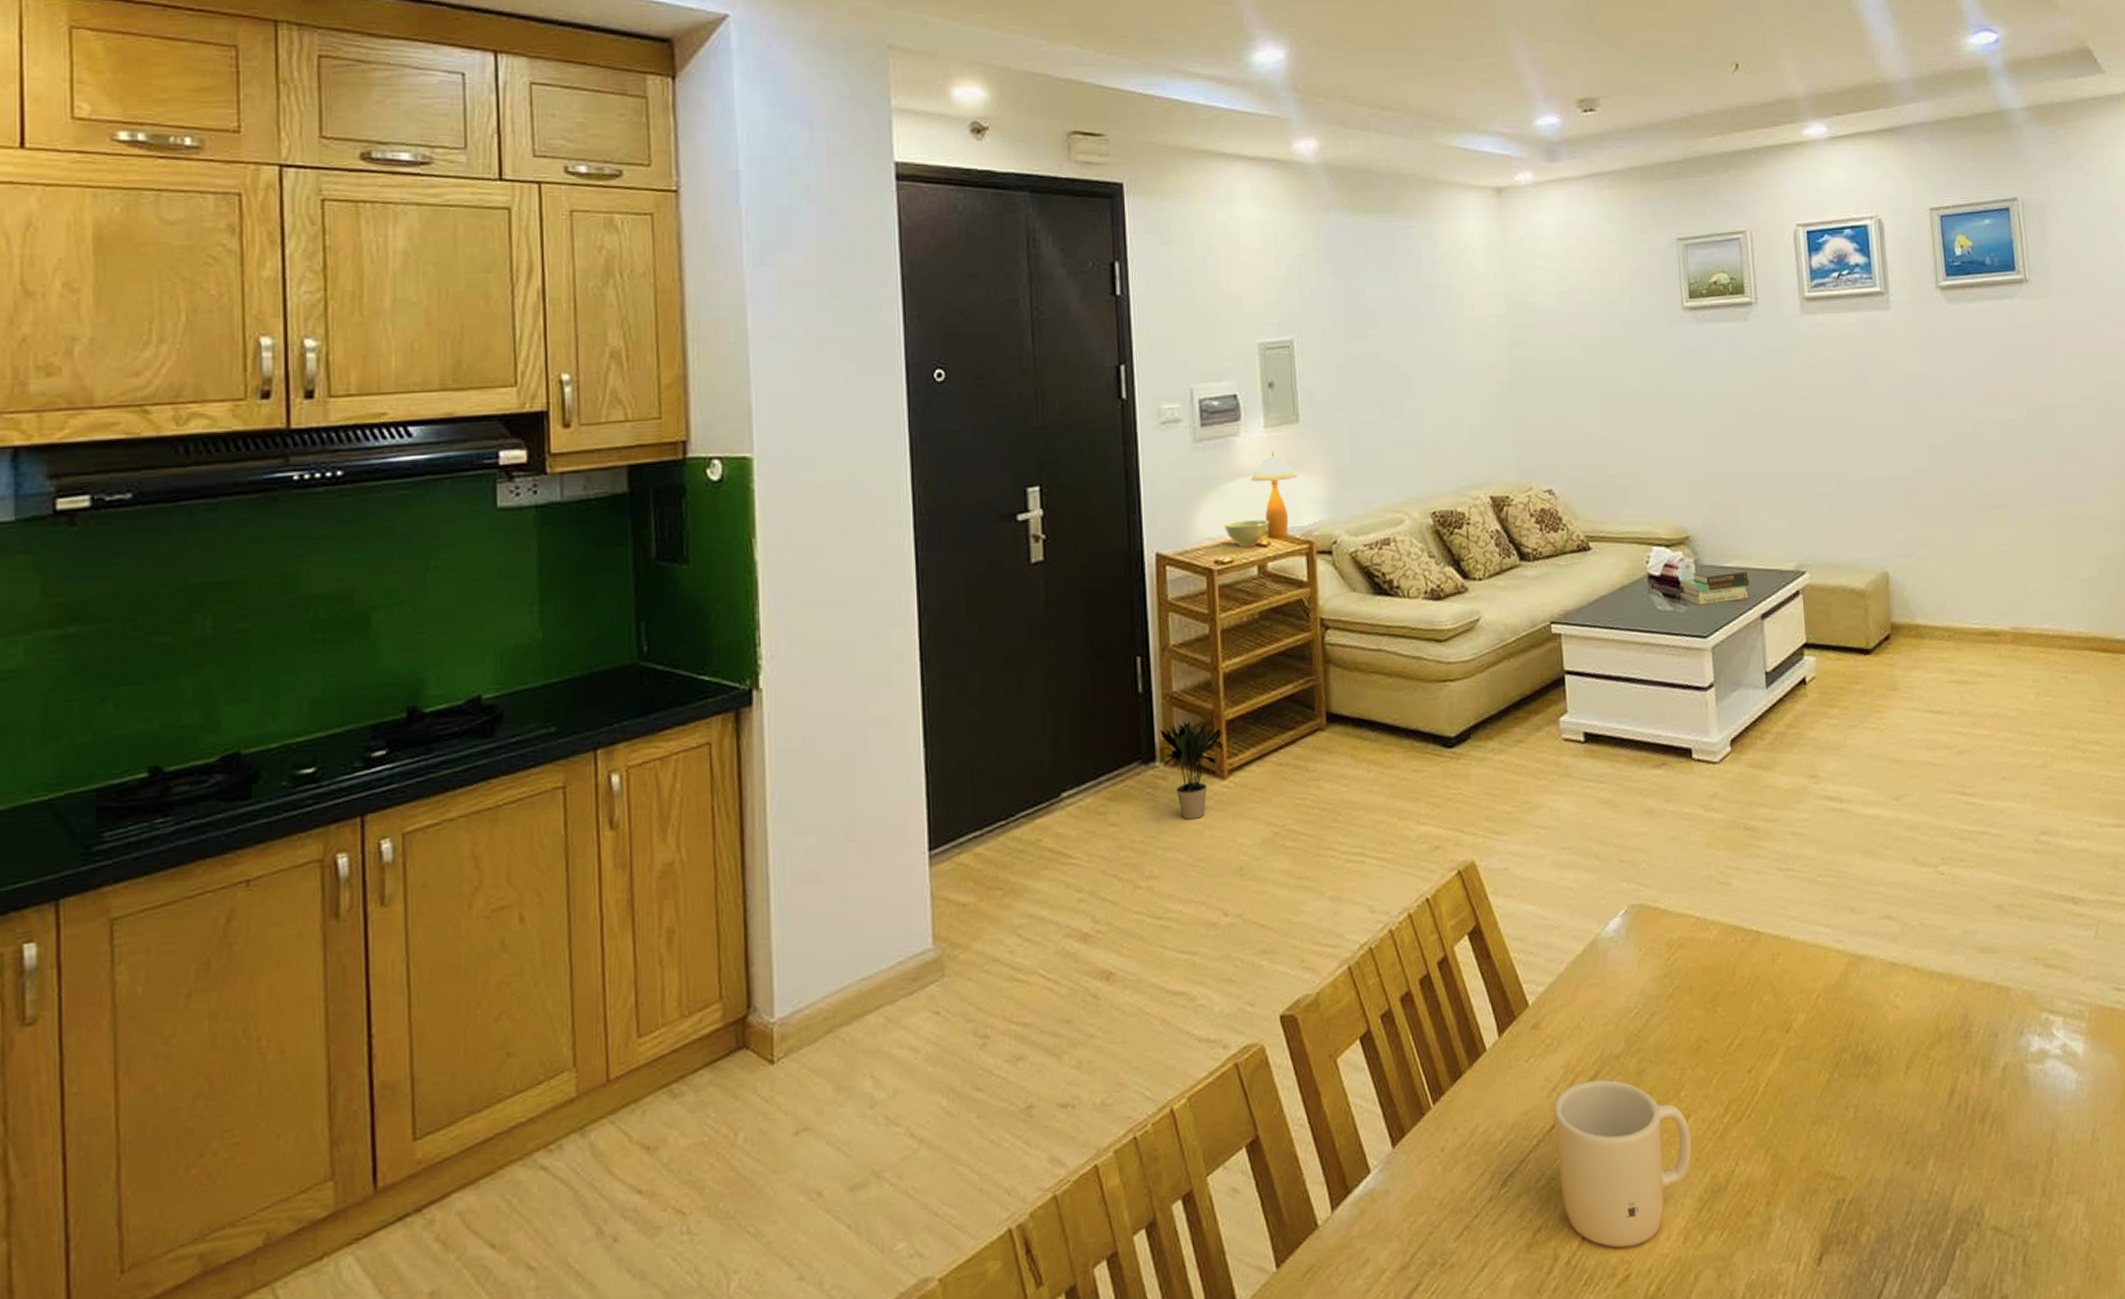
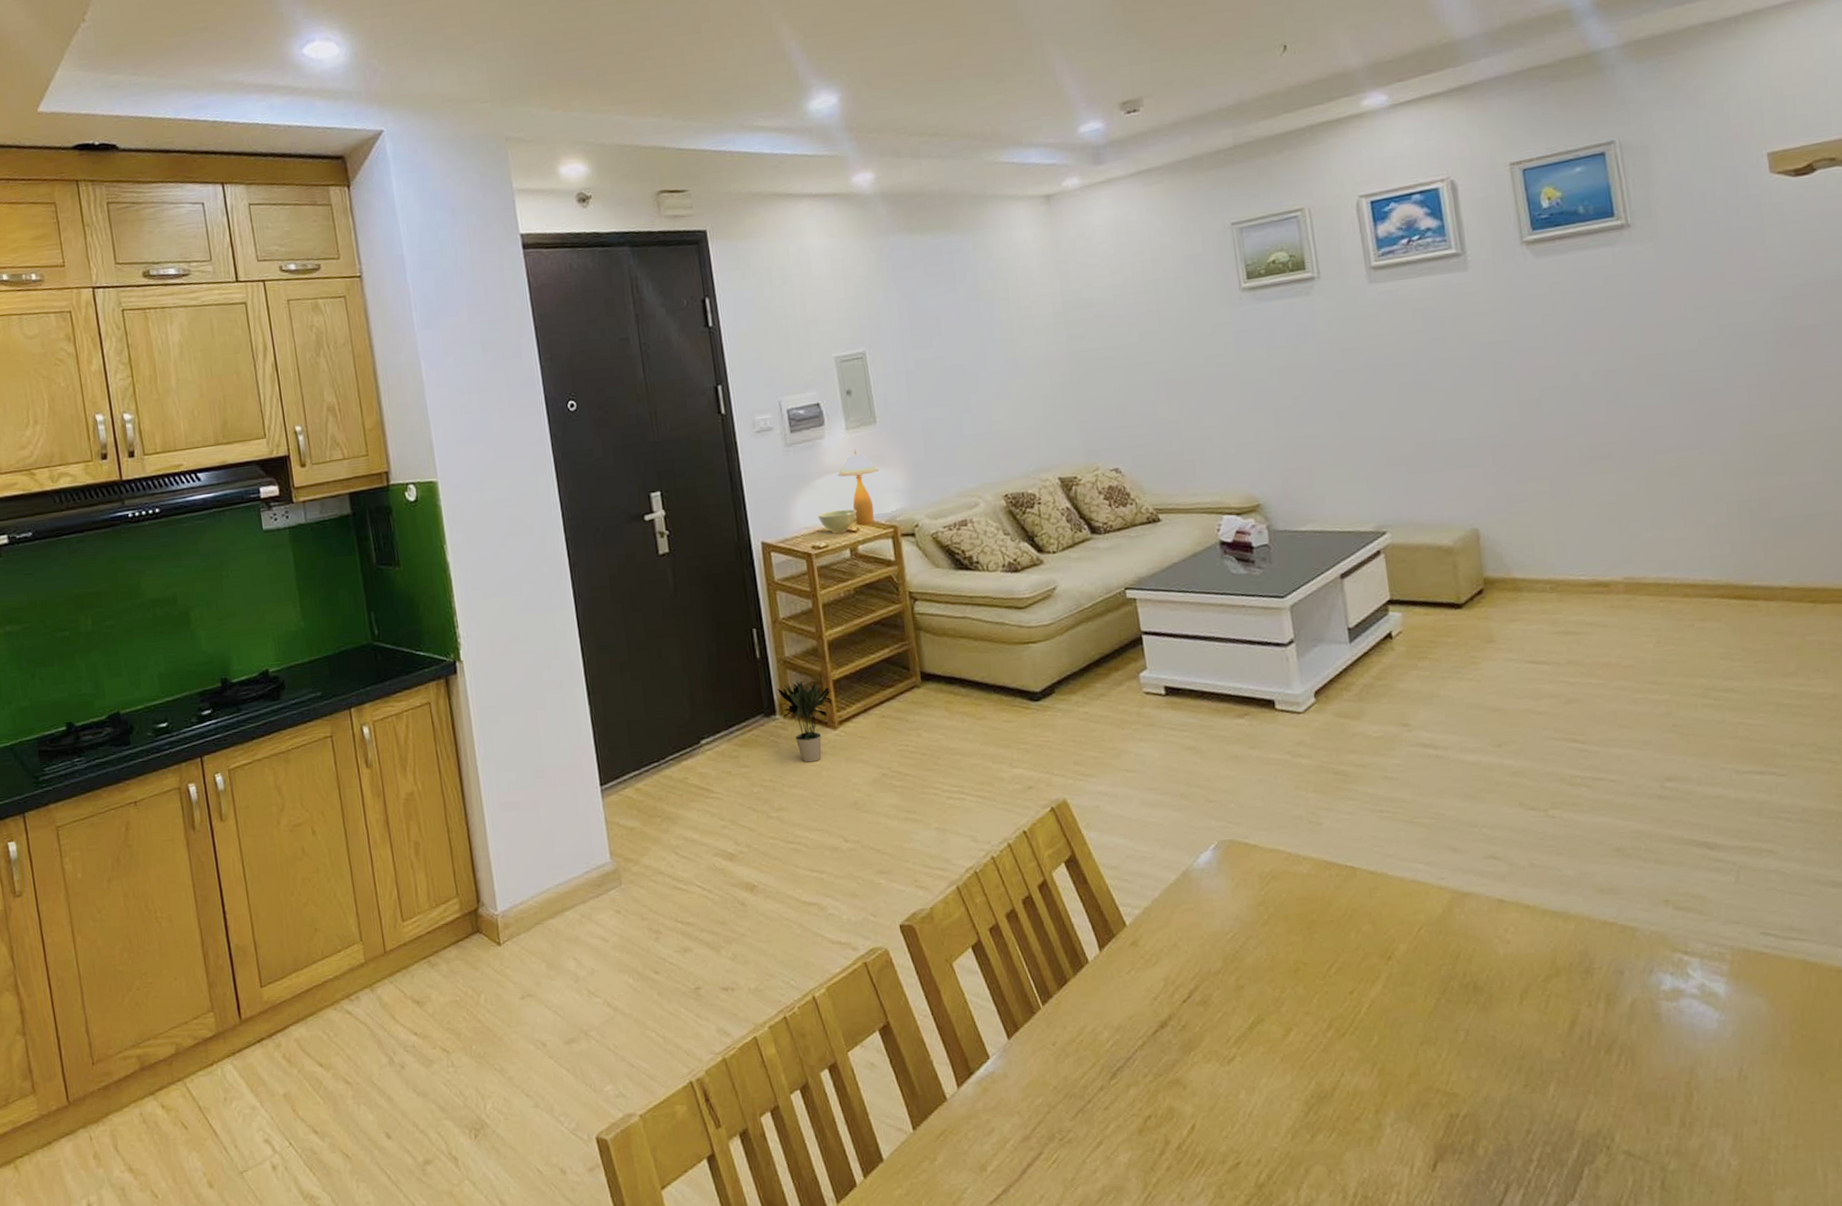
mug: present [1554,1079,1692,1248] -> none [1156,992,1296,1139]
books: present [1679,568,1750,606] -> none [1253,531,1327,568]

